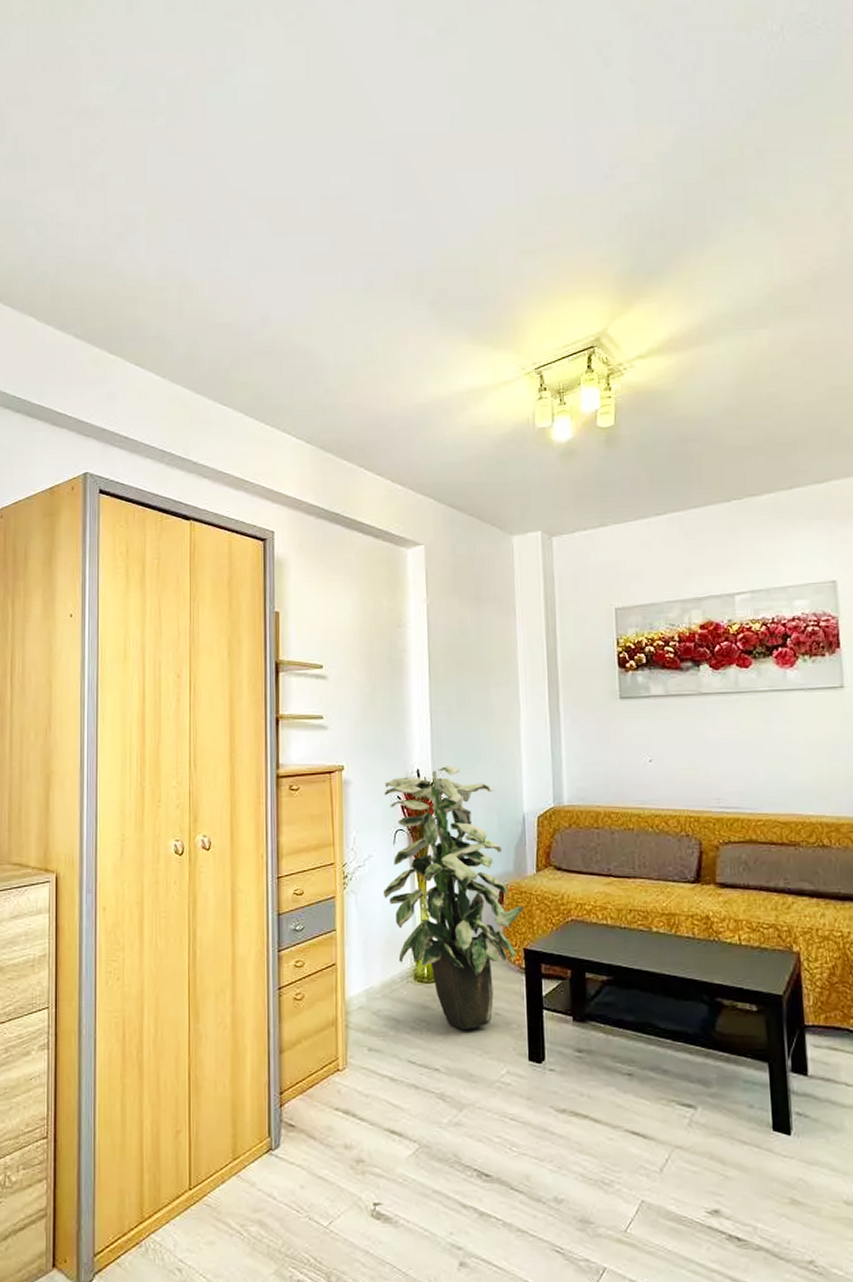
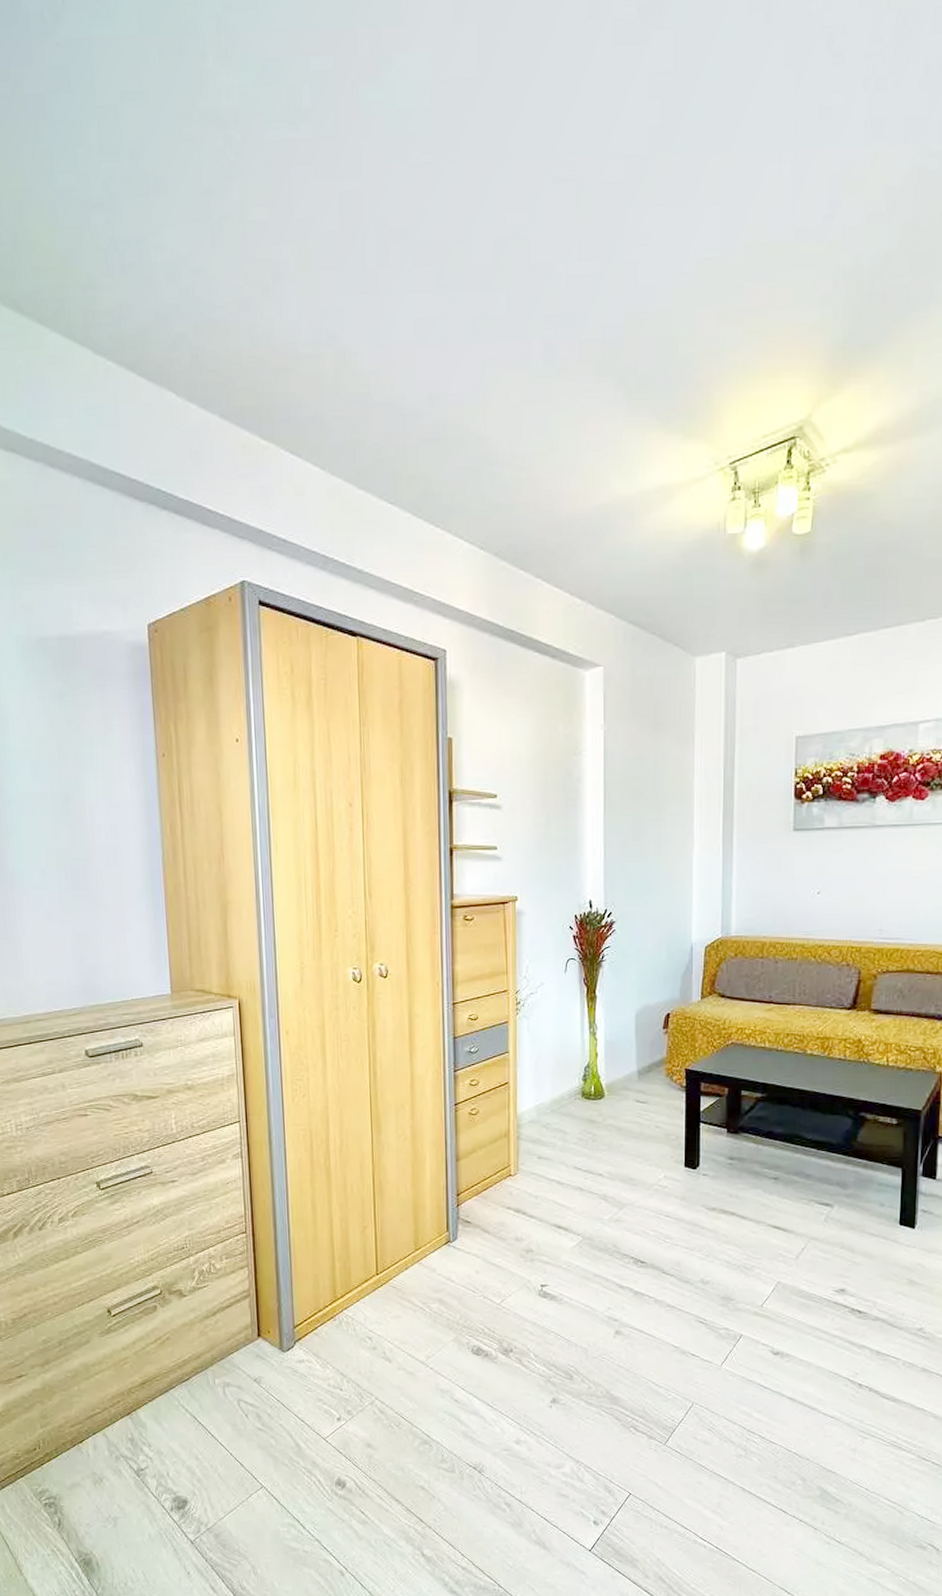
indoor plant: present [384,766,524,1029] -> none [555,897,687,1140]

